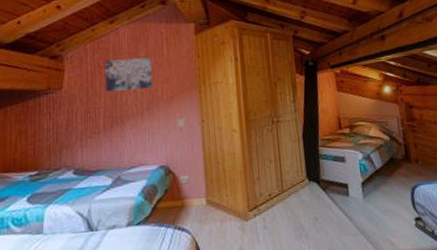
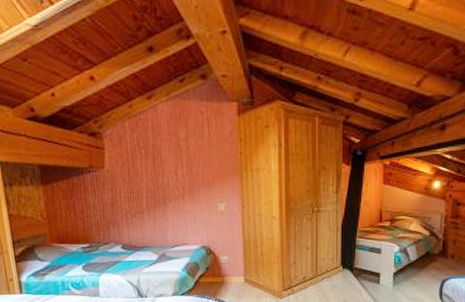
wall art: present [105,57,152,92] -> none [144,139,193,173]

